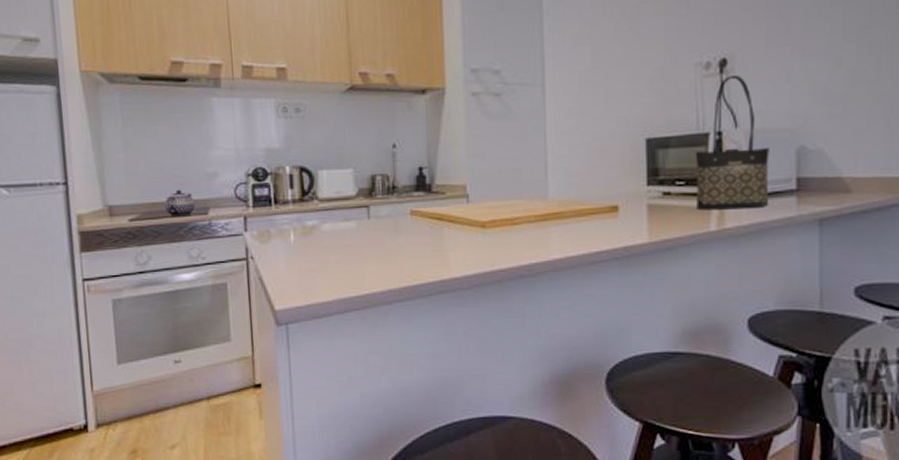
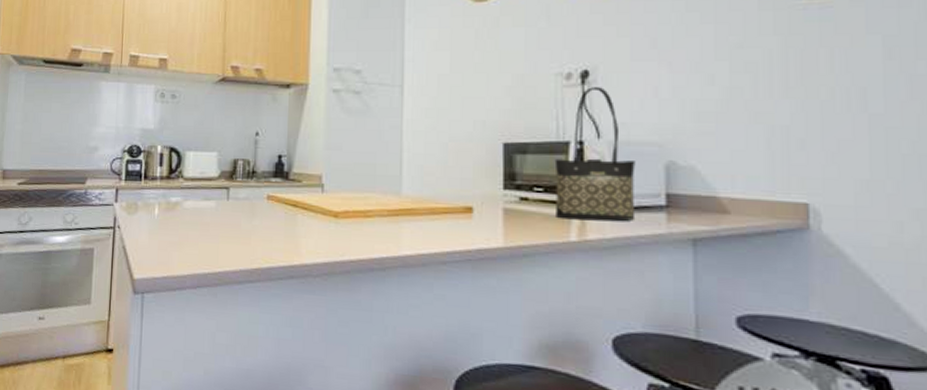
teapot: present [164,189,195,217] -> none [49,159,75,184]

